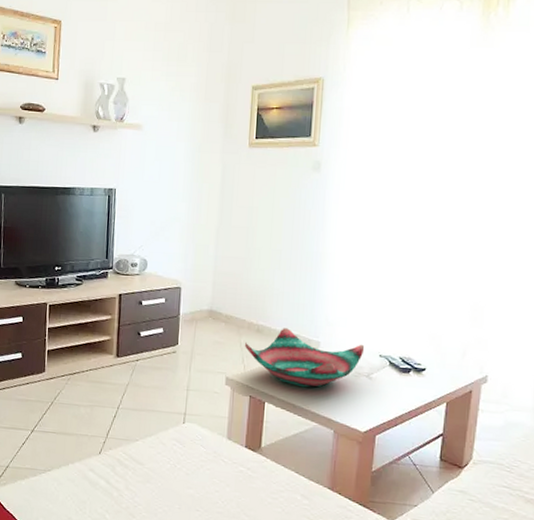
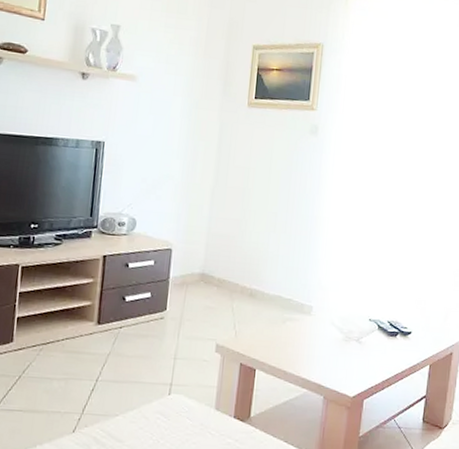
decorative bowl: present [245,328,365,388] -> none [237,292,356,354]

